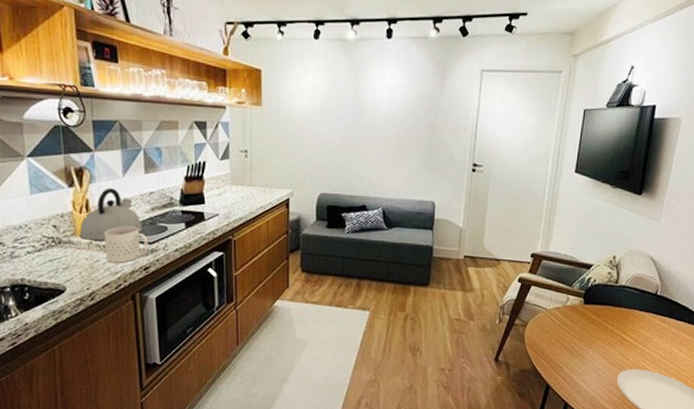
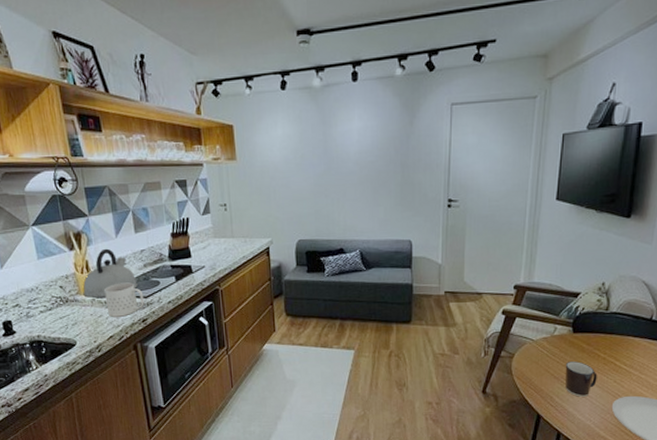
mug: none [574,333,605,368] -> present [565,361,597,397]

